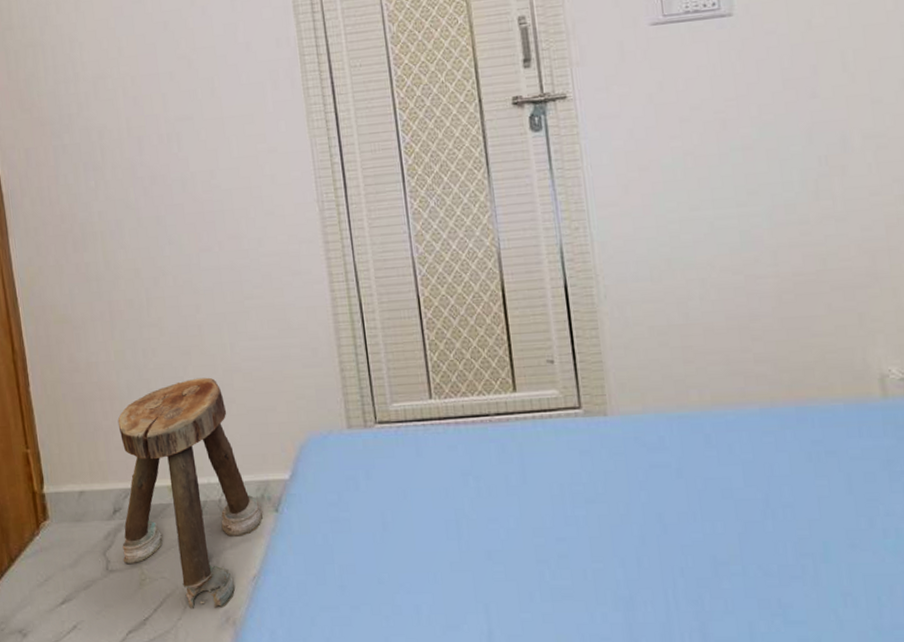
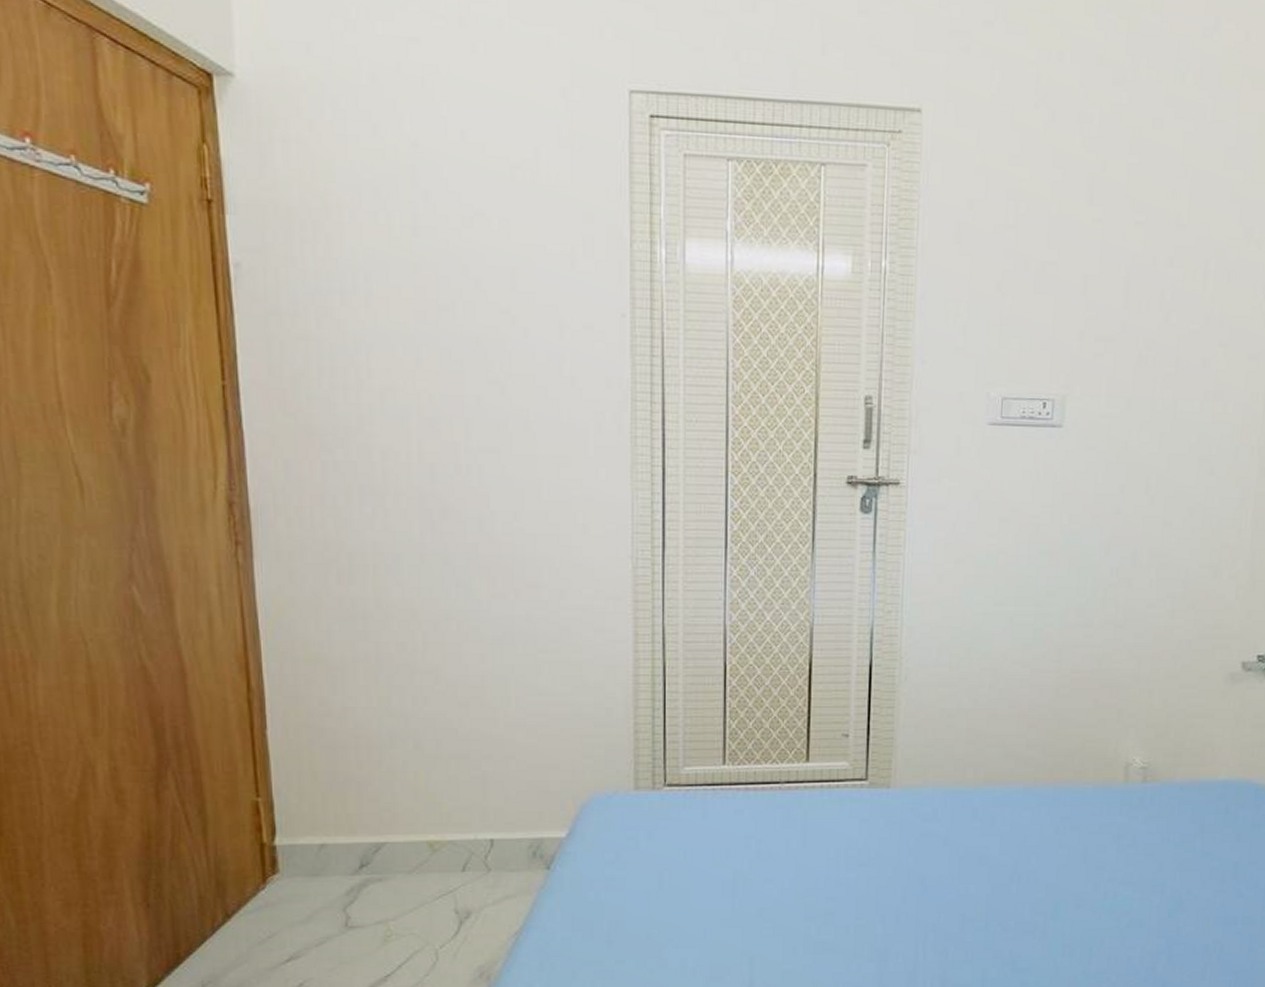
stool: present [117,377,263,608] -> none [367,731,533,964]

